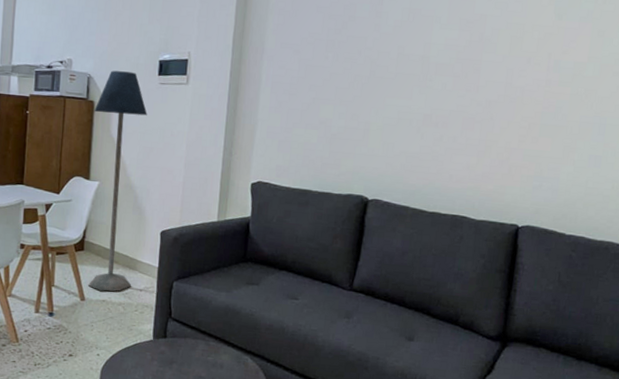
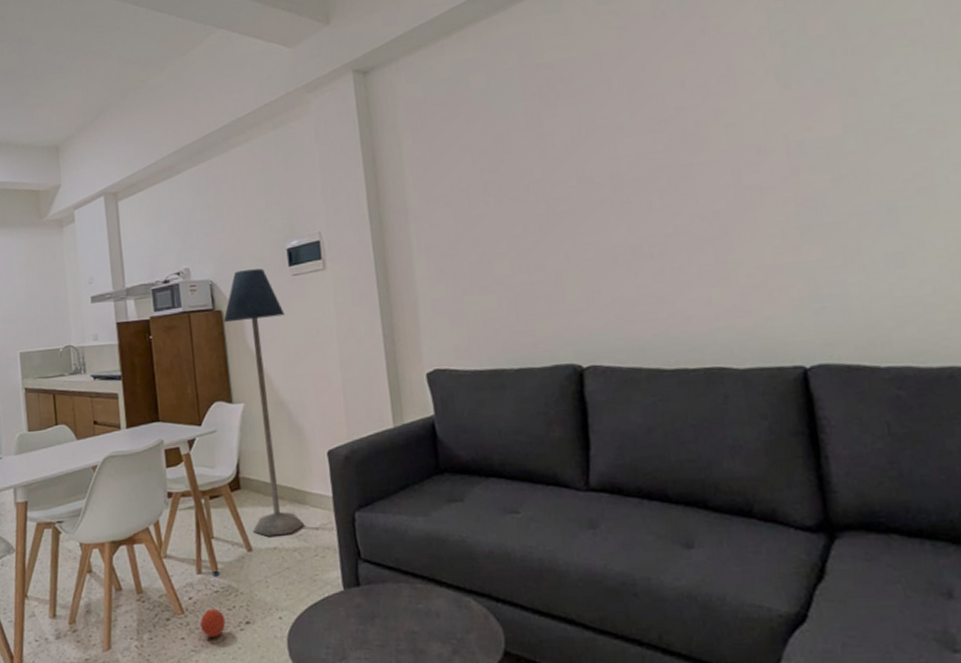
ball: none [30,341,53,364] -> present [200,608,226,638]

